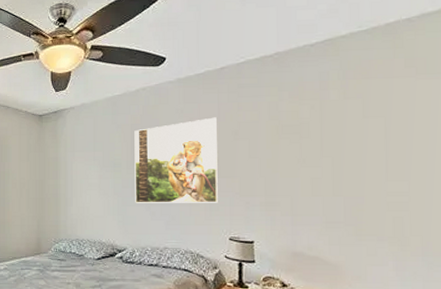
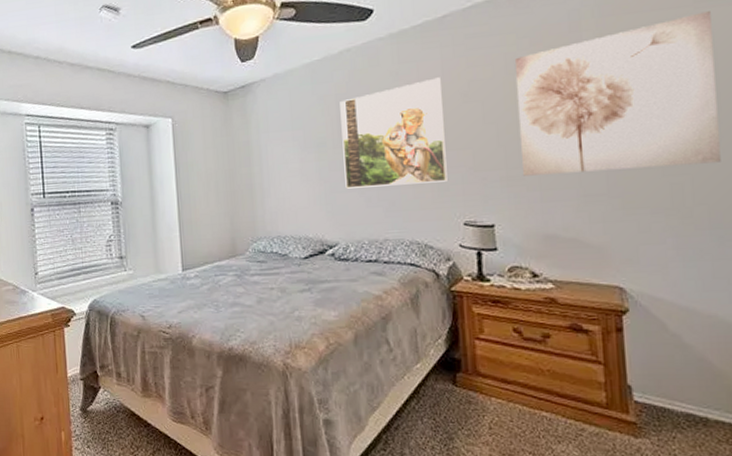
wall art: none [276,82,432,203] -> present [514,11,721,176]

